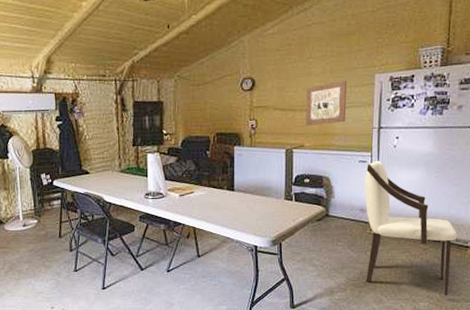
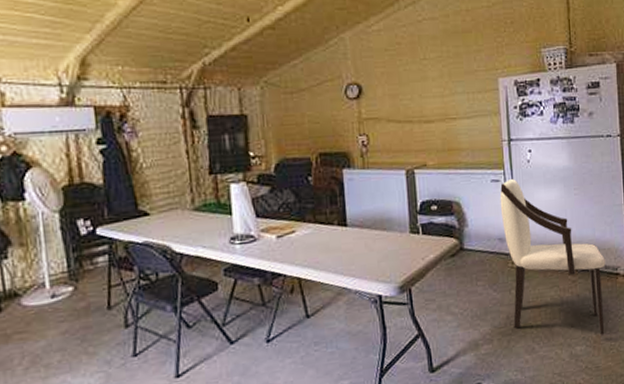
wall art: present [305,80,347,126] -> none [423,85,472,141]

